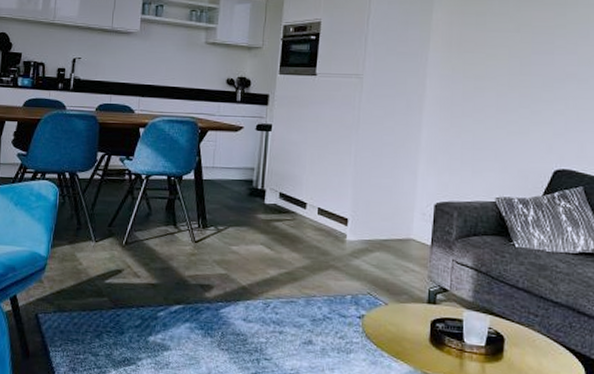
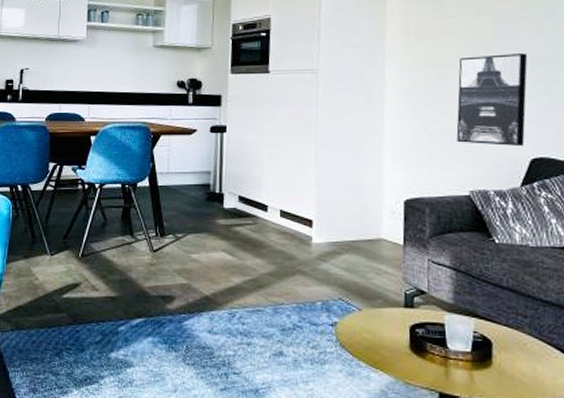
wall art: none [488,70,560,159] -> present [456,53,528,147]

